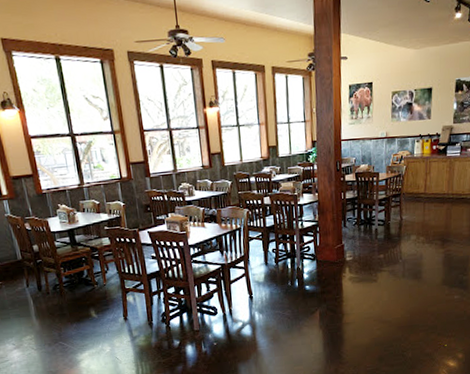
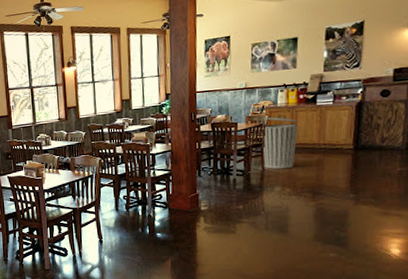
trash can: none [402,165,432,218] -> present [263,114,299,169]

